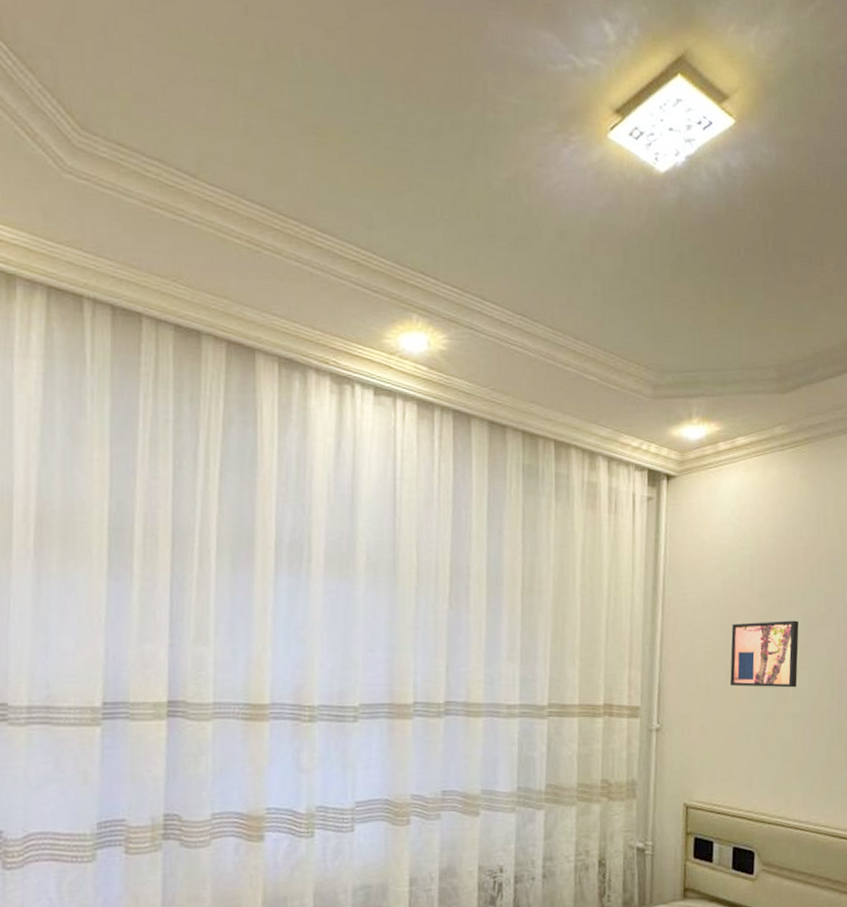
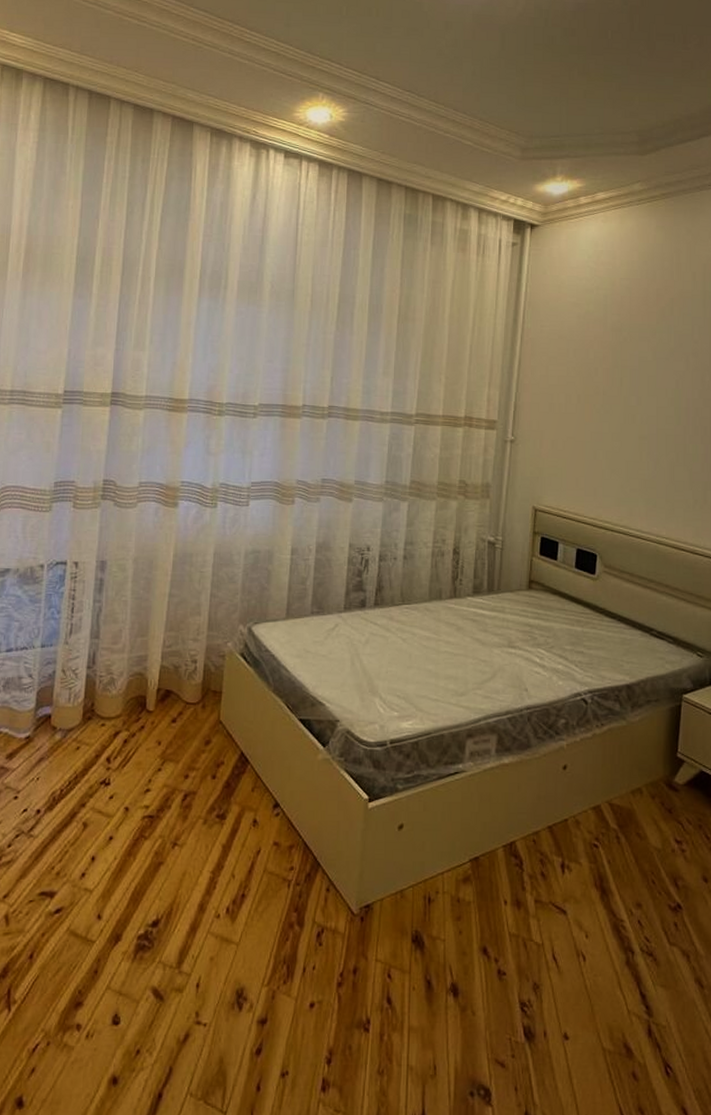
wall art: present [730,620,799,688] -> none [581,353,648,413]

